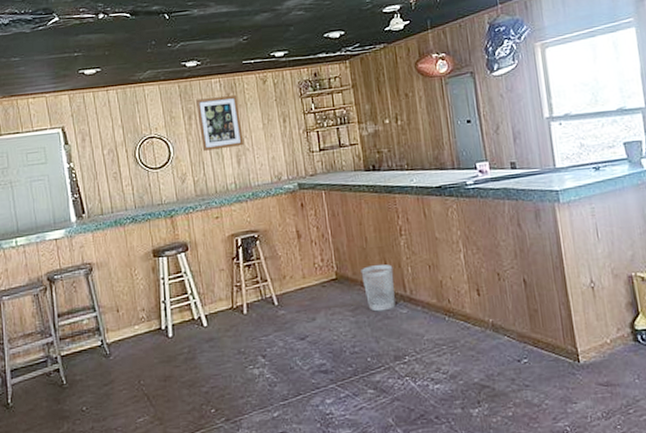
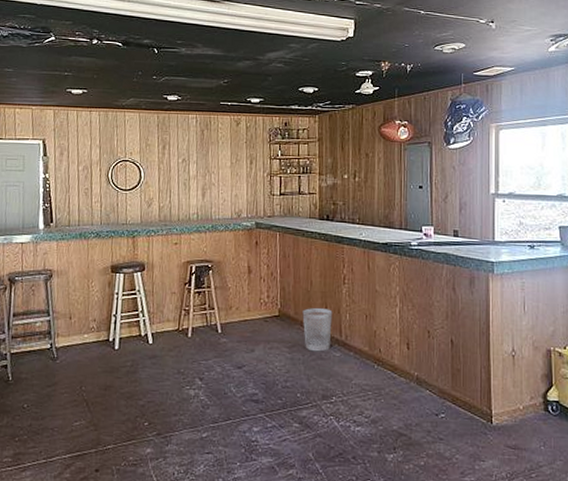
wall art: present [196,95,245,151] -> none [171,131,212,181]

